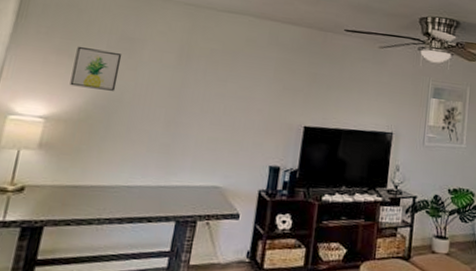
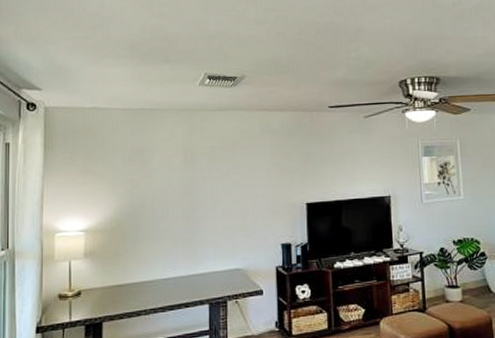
wall art: present [69,46,123,91] -> none [98,164,137,200]

